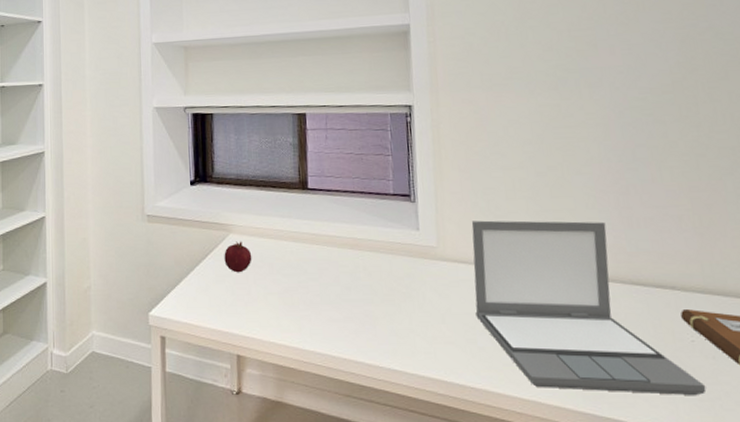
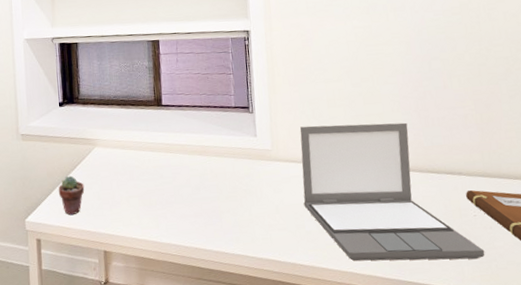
potted succulent: none [186,265,217,312] -> present [58,175,85,216]
fruit: present [224,241,252,273] -> none [90,153,115,181]

